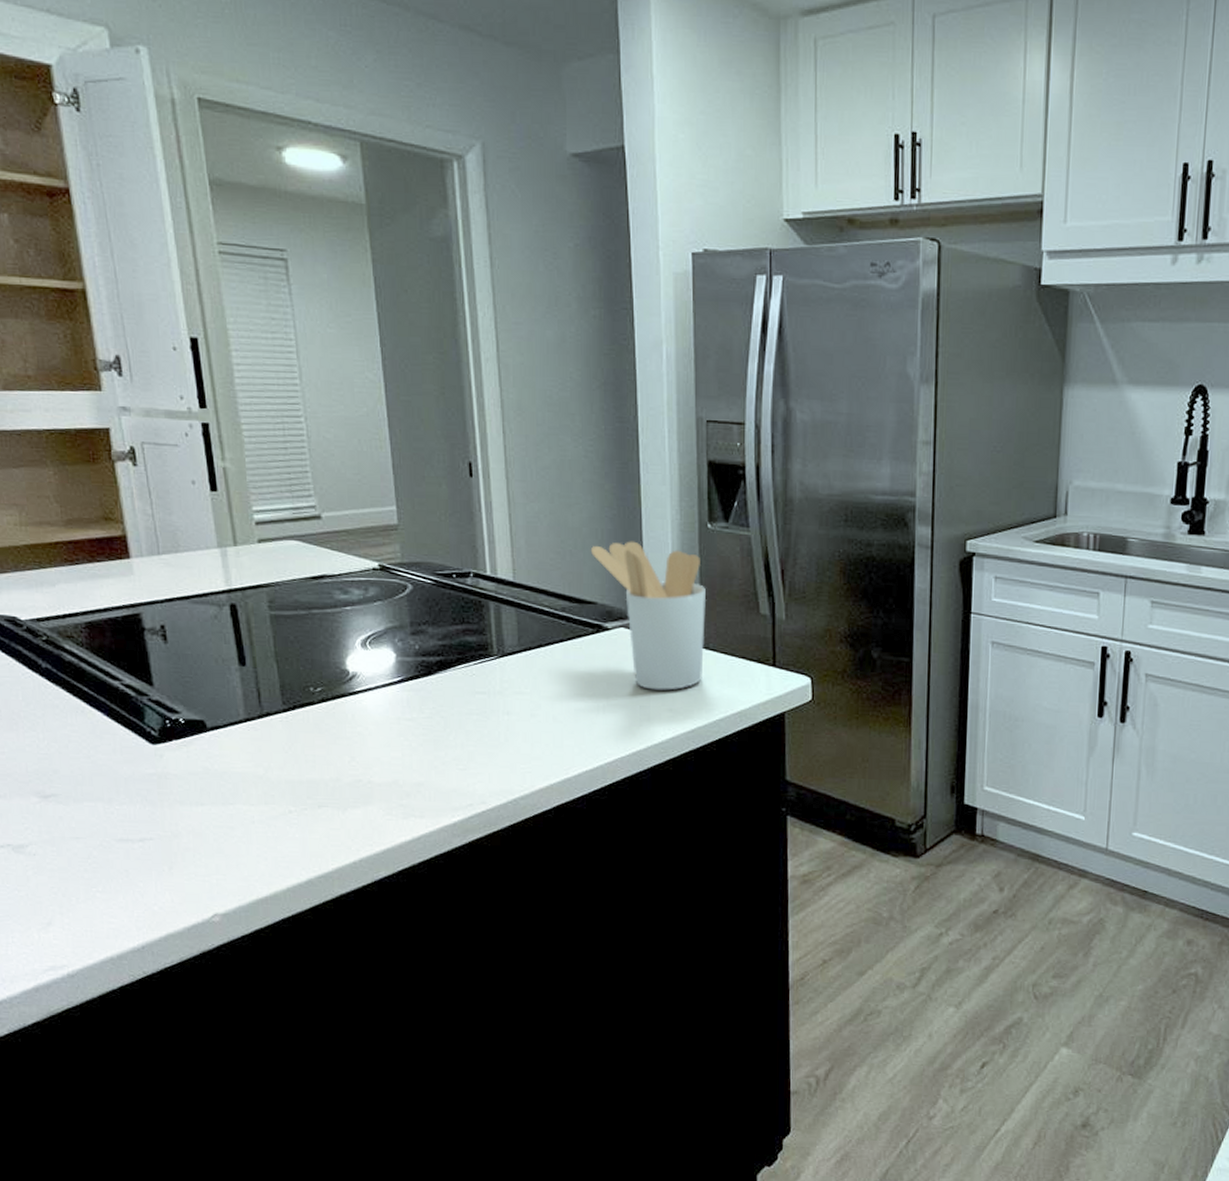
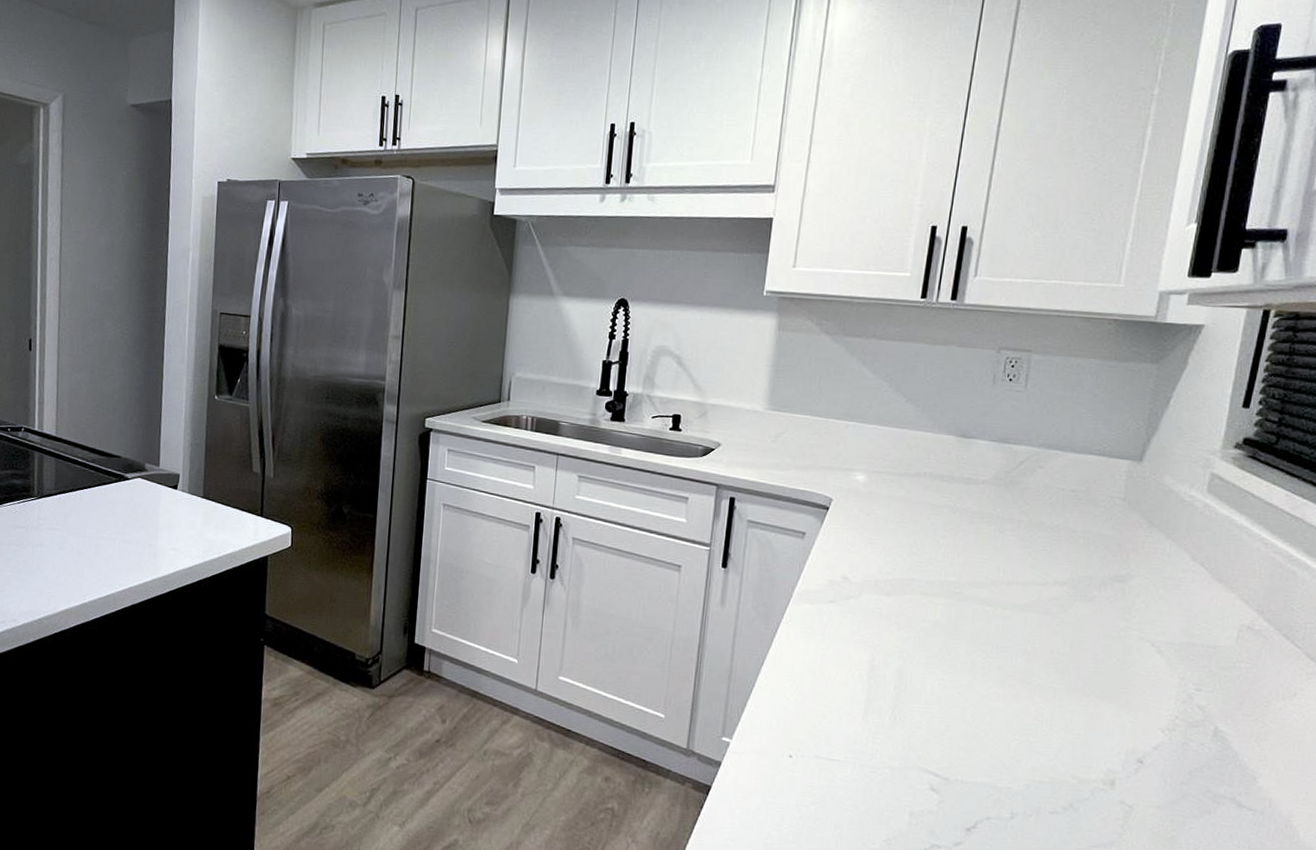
utensil holder: present [590,541,706,690] -> none [119,407,210,533]

